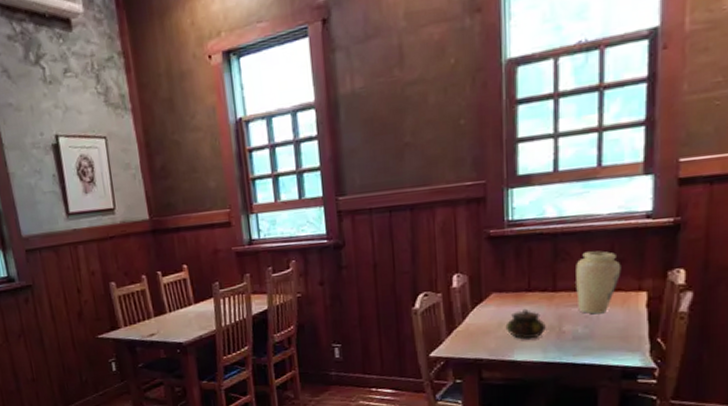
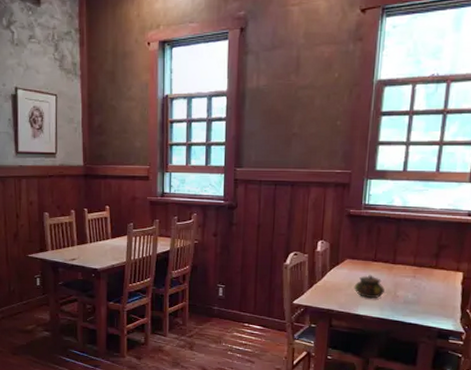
vase: present [576,251,621,315] -> none [410,236,446,286]

